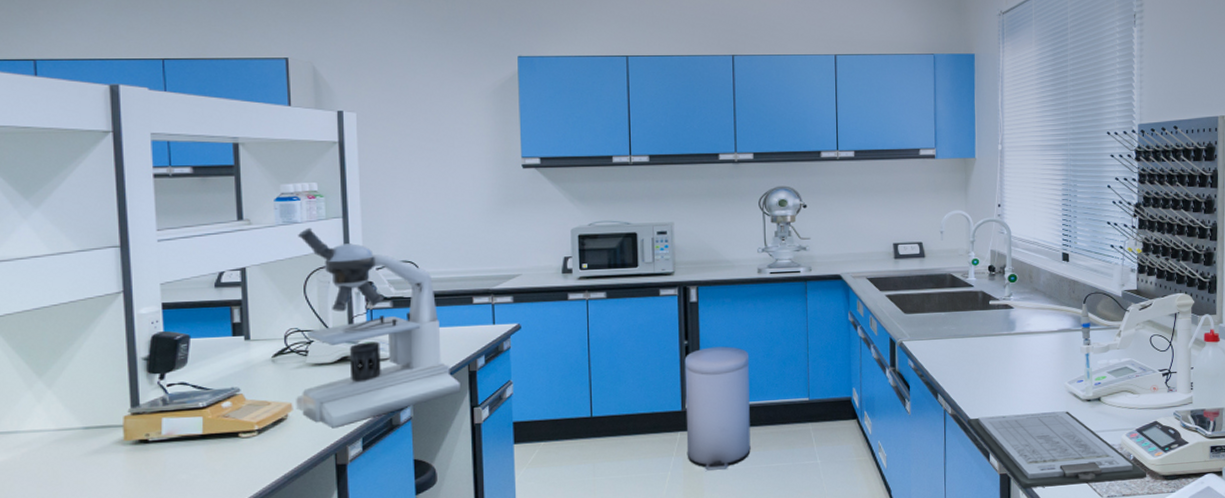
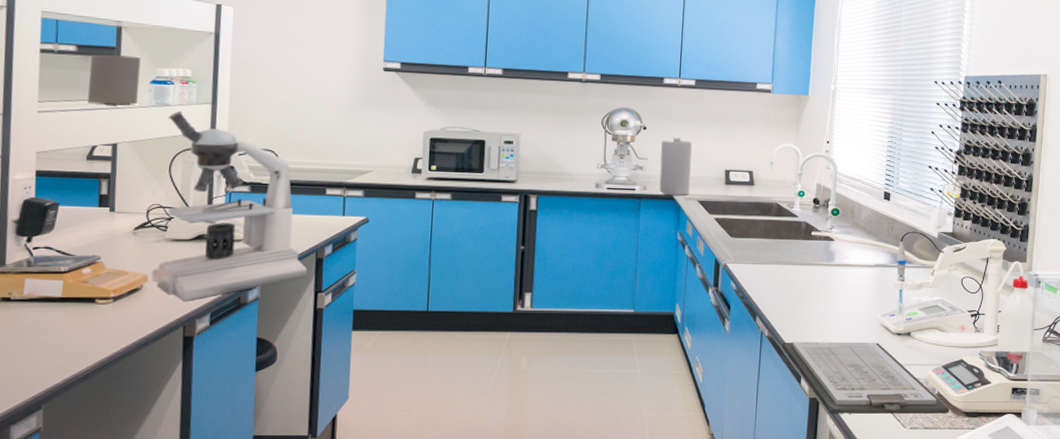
pen holder: none [208,173,264,228] -> present [87,54,142,106]
pedal bin: present [684,346,751,471] -> none [514,254,581,371]
paper towel holder: none [824,214,857,275] -> present [659,138,692,196]

